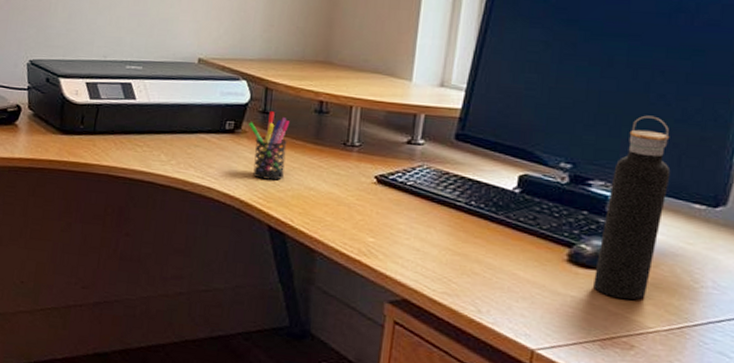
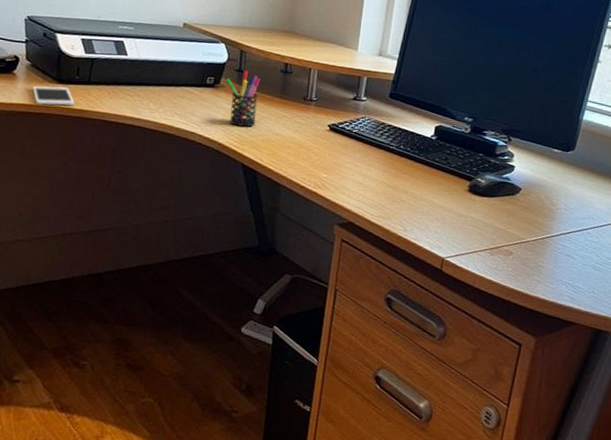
cell phone: none [34,137,79,160] -> present [32,85,75,106]
water bottle: present [594,115,671,301] -> none [486,83,539,219]

